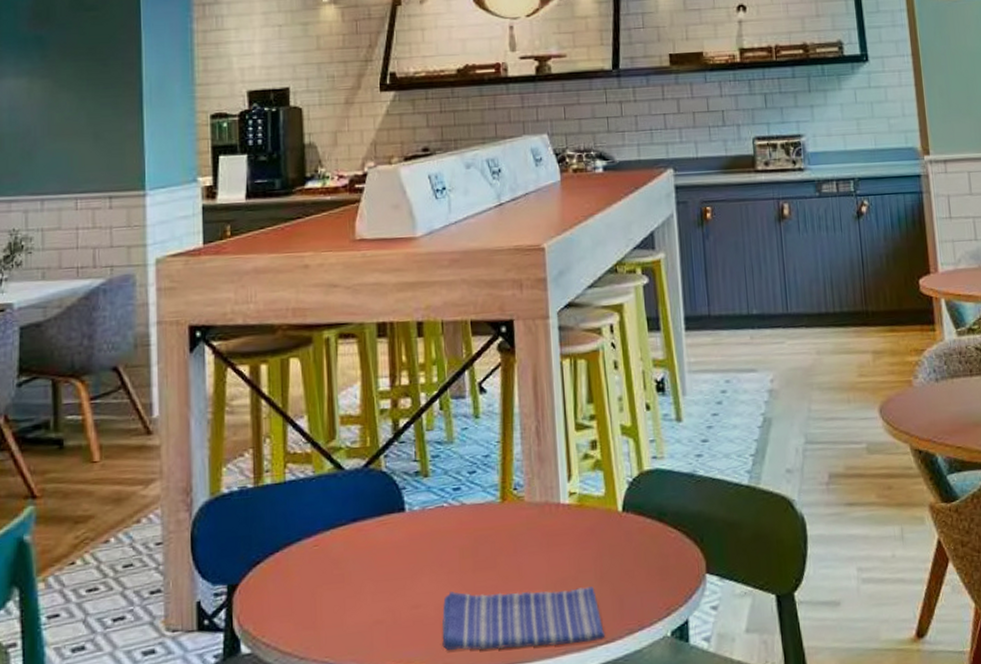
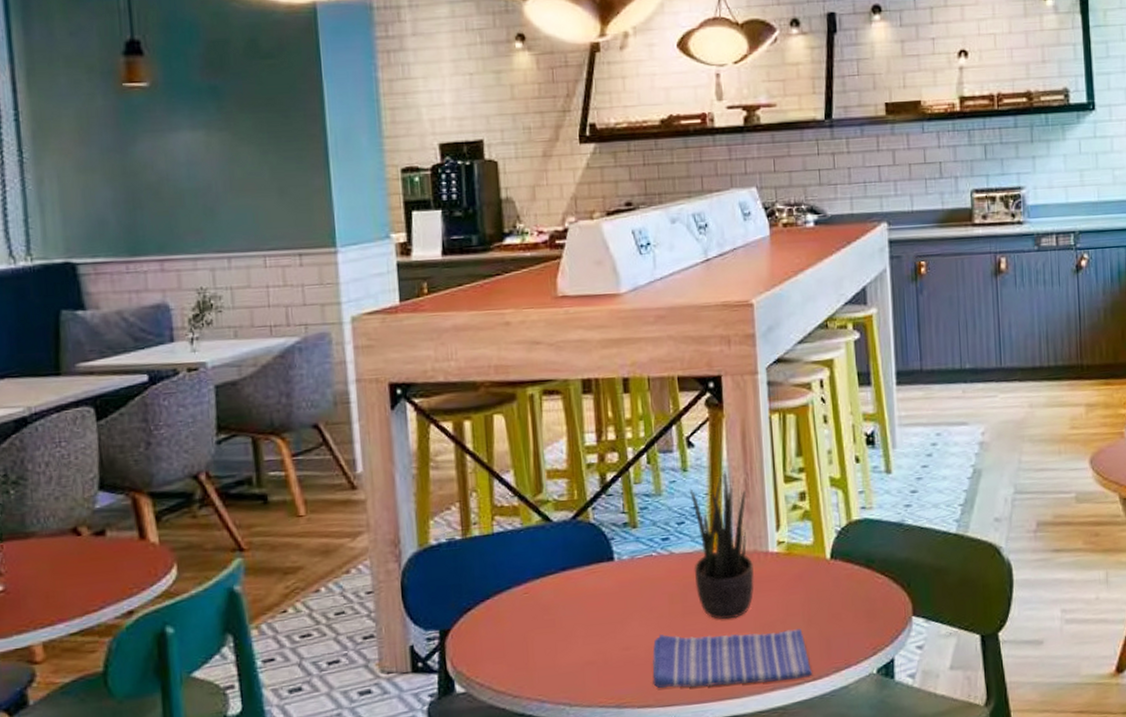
potted plant: none [482,417,547,576] -> present [690,470,755,620]

